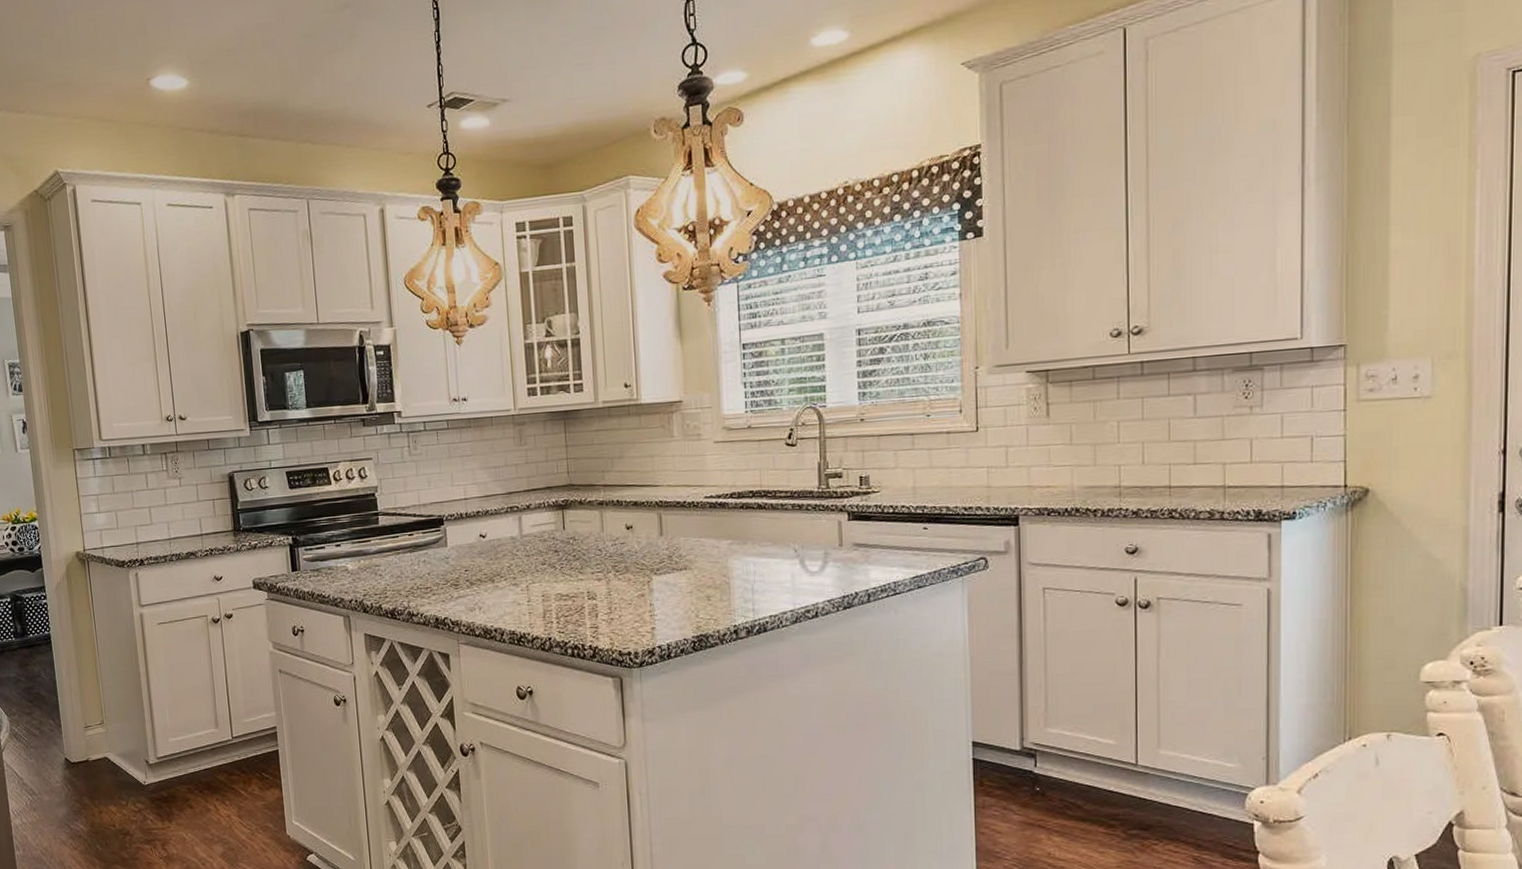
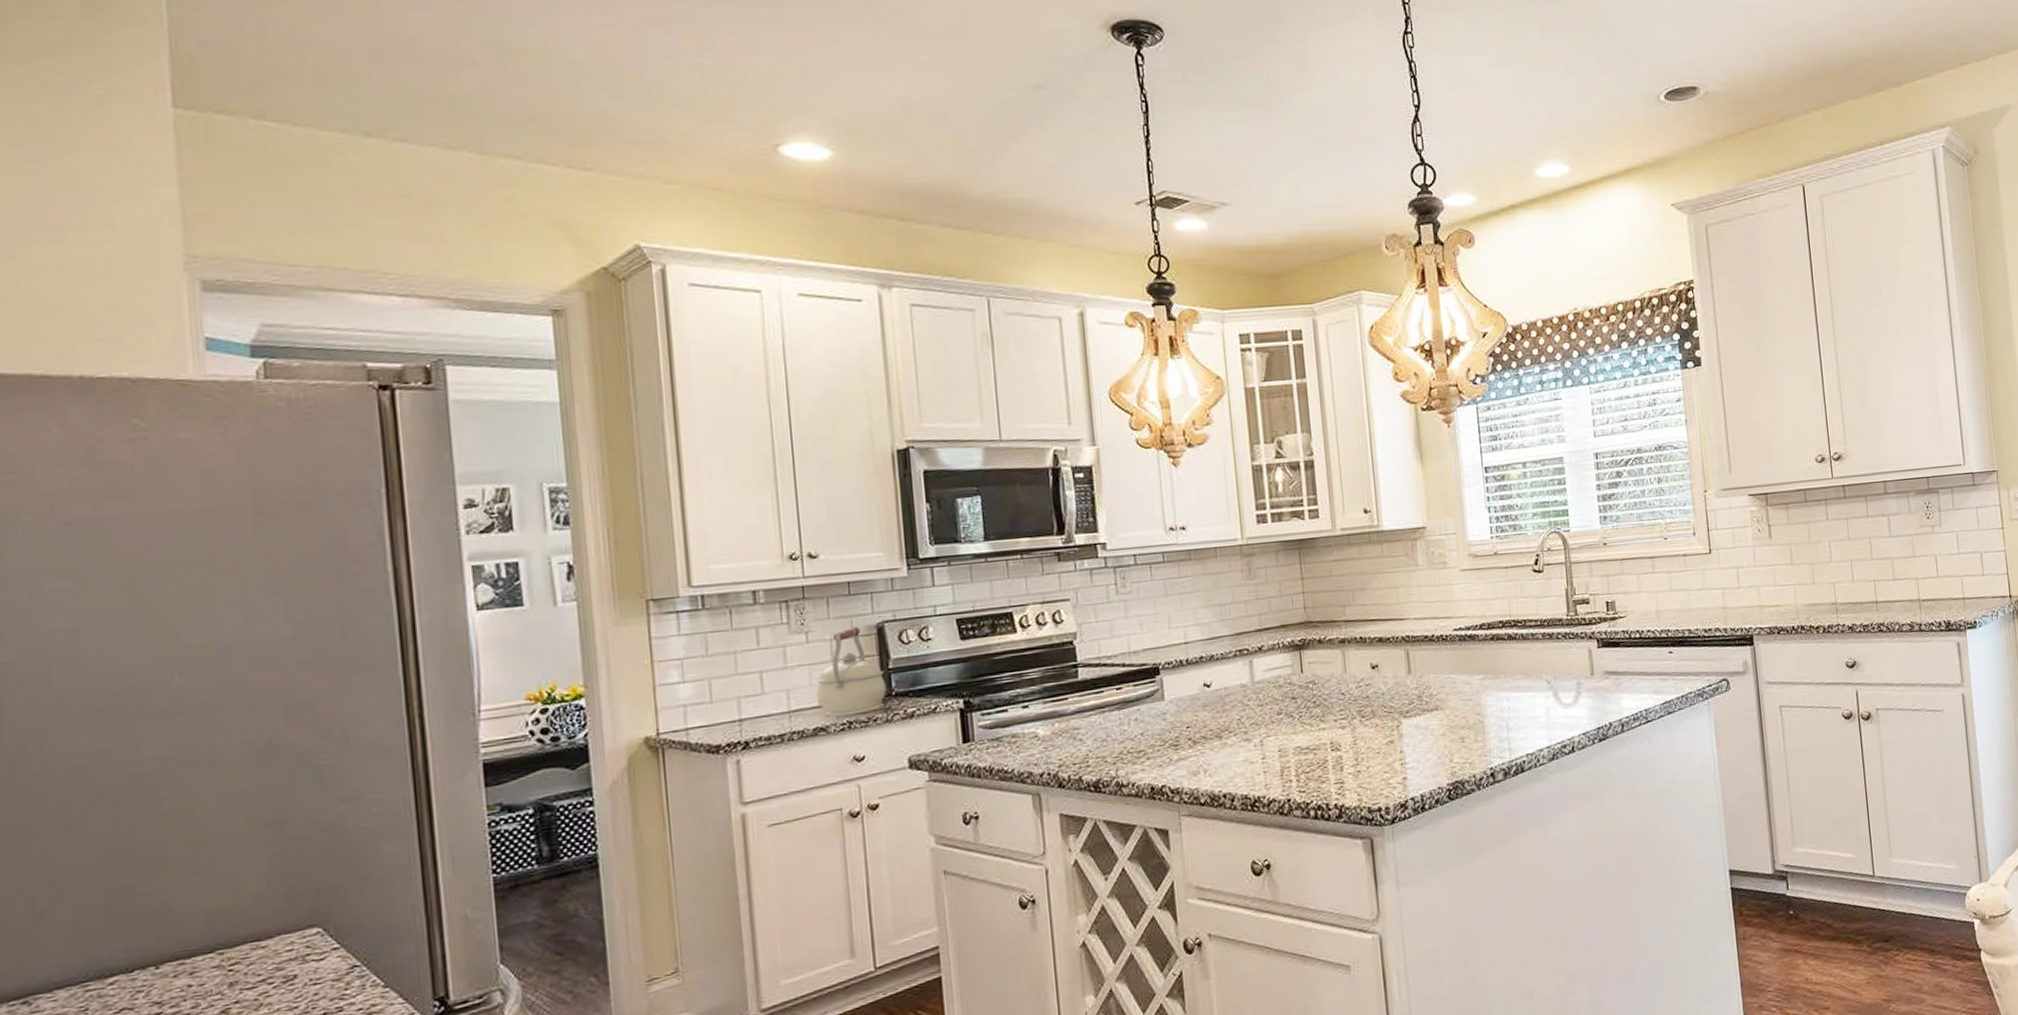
kettle: none [187,475,237,545] -> present [815,626,888,717]

